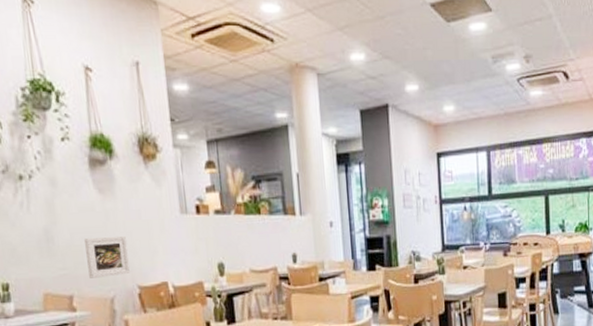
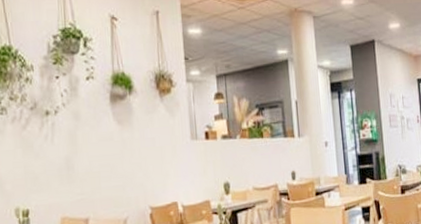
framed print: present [85,235,131,278] -> none [102,161,144,202]

